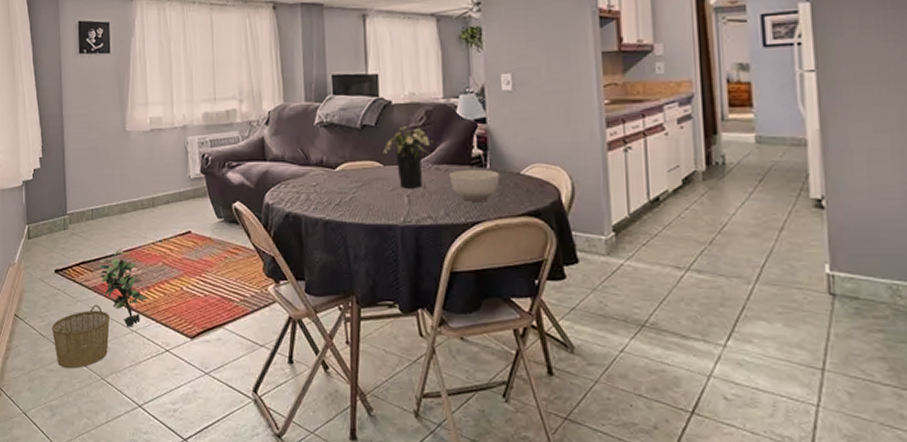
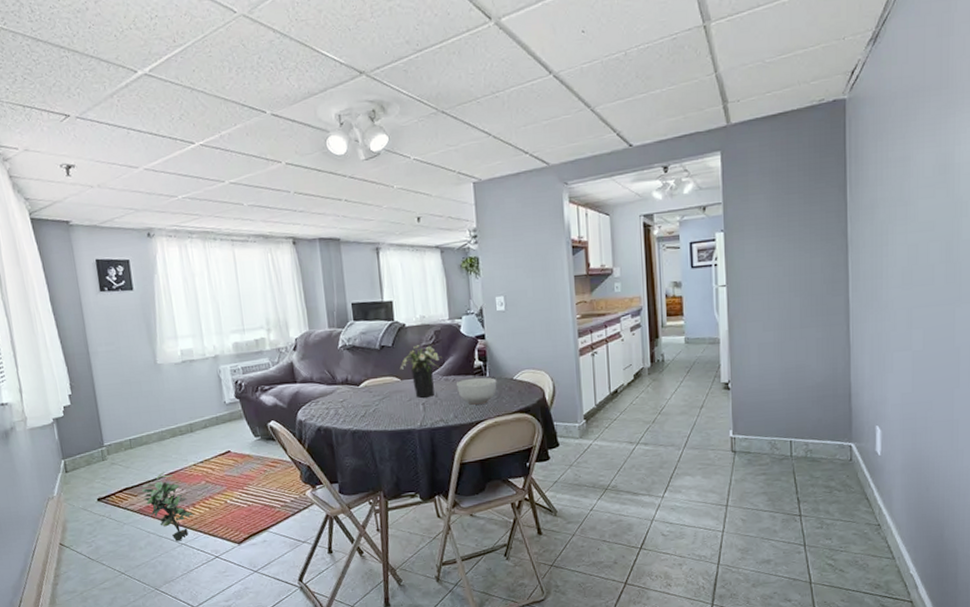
basket: present [51,304,110,369] -> none [99,525,160,585]

